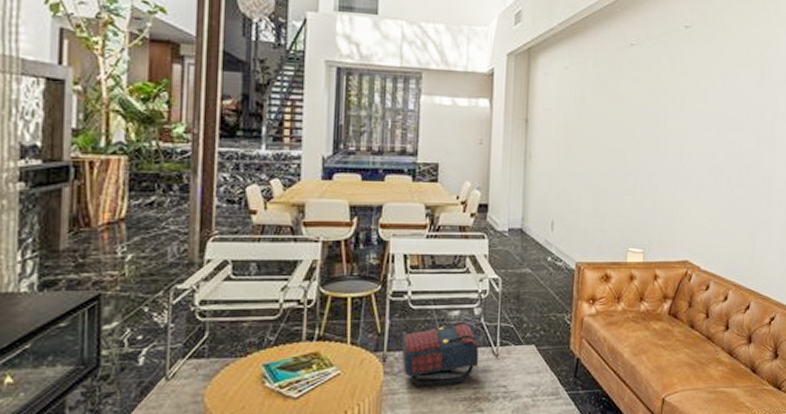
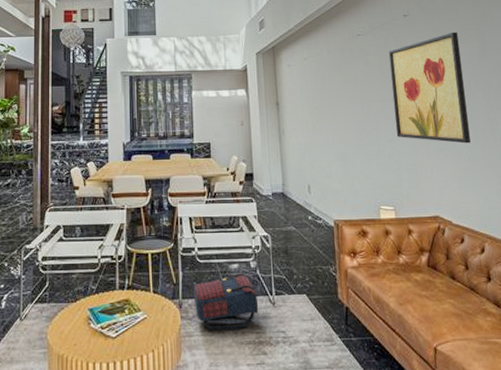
wall art: none [657,53,739,183] -> present [388,32,471,144]

